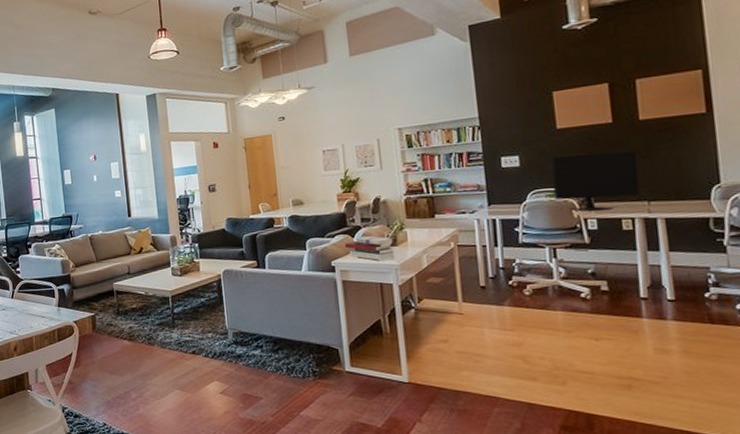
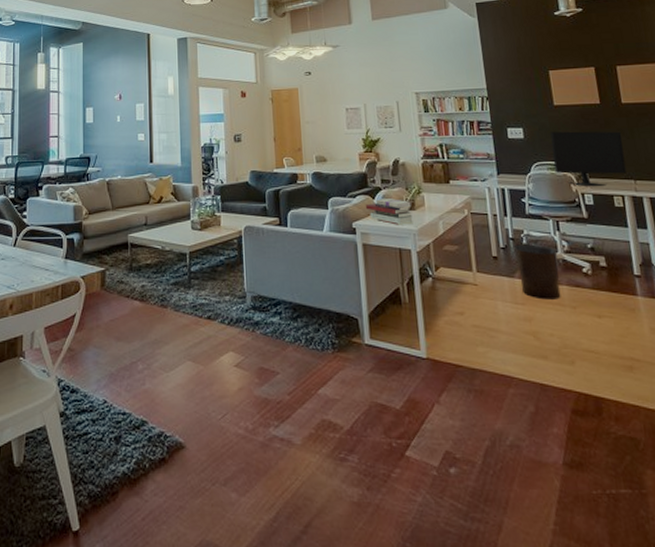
waste bin: none [504,272,555,325] -> present [514,244,561,300]

